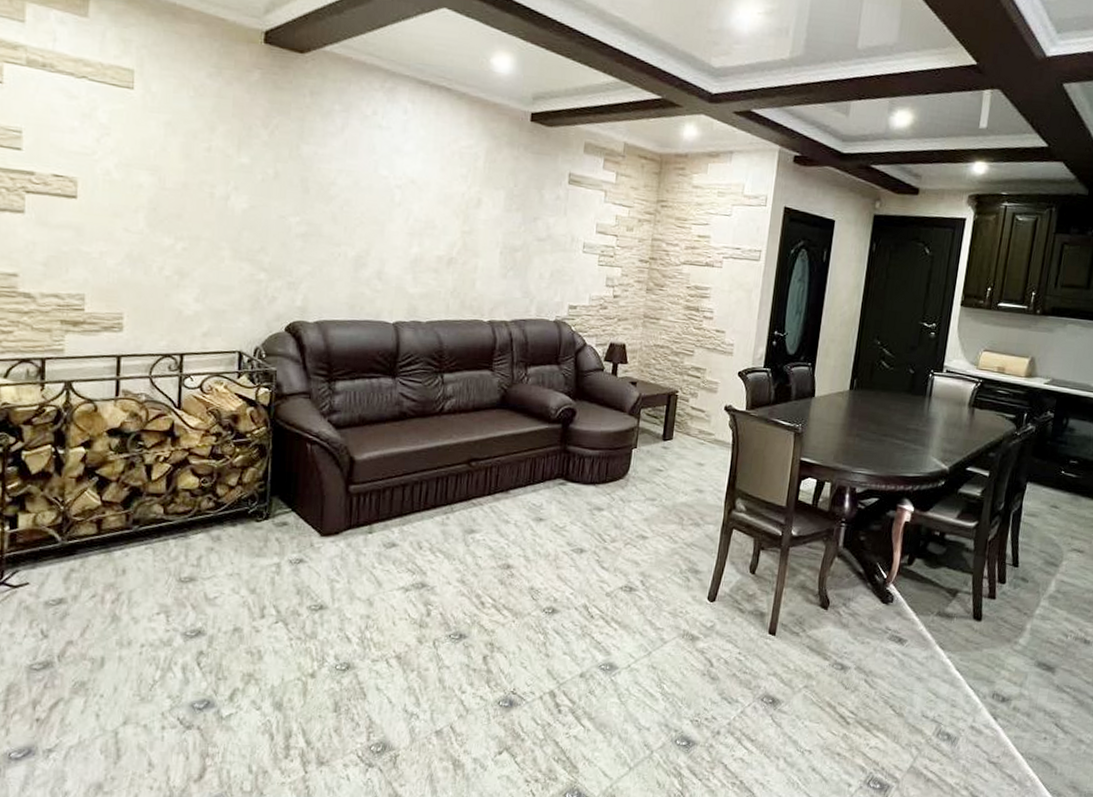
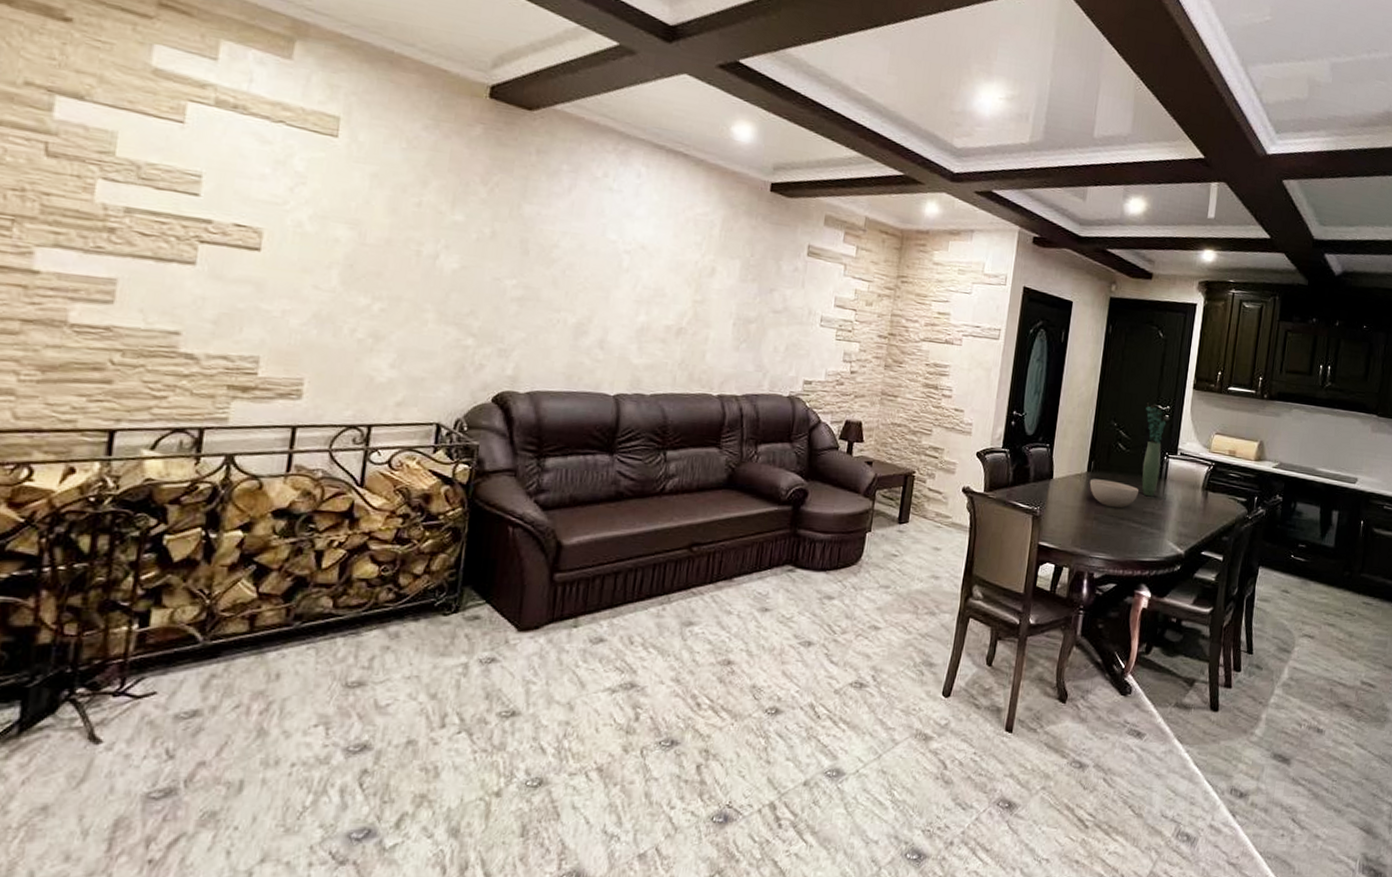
bowl: none [852,396,903,425] -> present [1089,478,1139,508]
vase: none [905,320,932,414] -> present [1142,402,1167,497]

